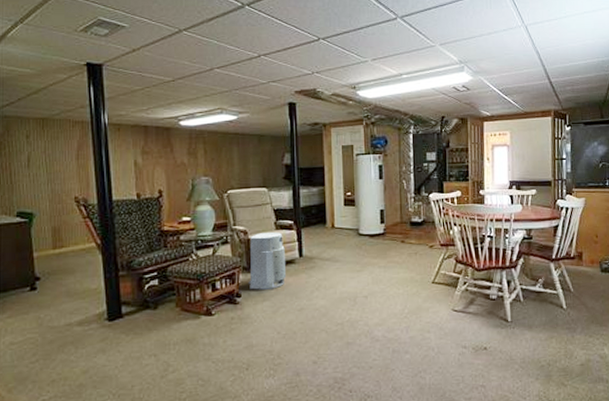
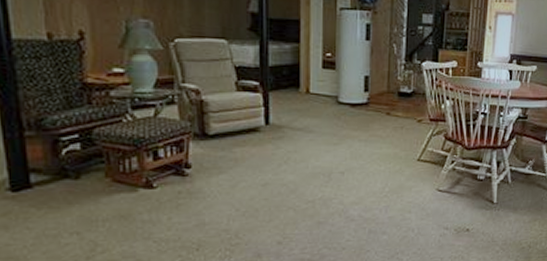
air purifier: present [248,232,287,290] -> none [200,94,249,161]

